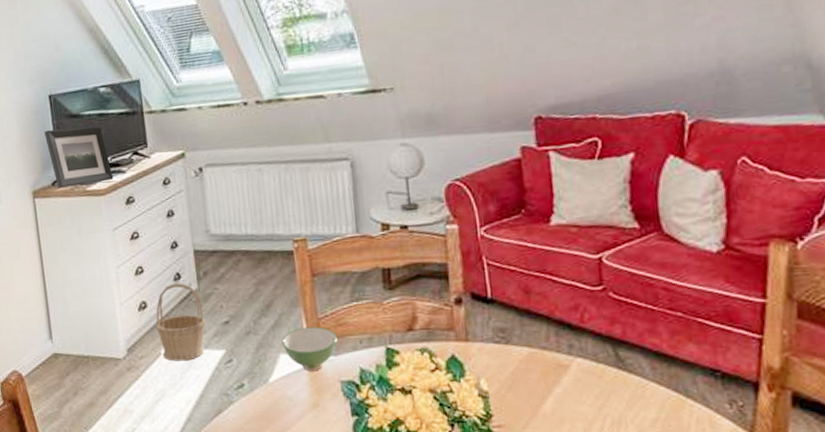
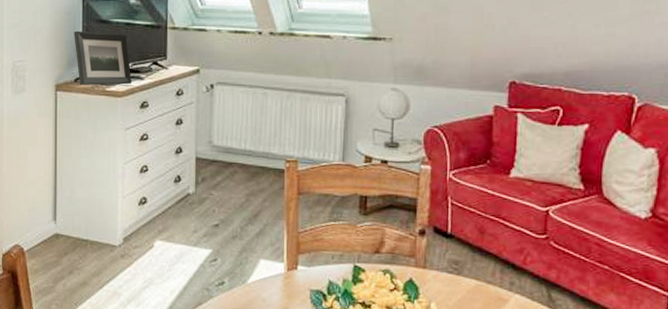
basket: present [155,283,206,362] -> none [152,184,198,255]
bowl: present [281,326,338,372] -> none [263,238,314,278]

